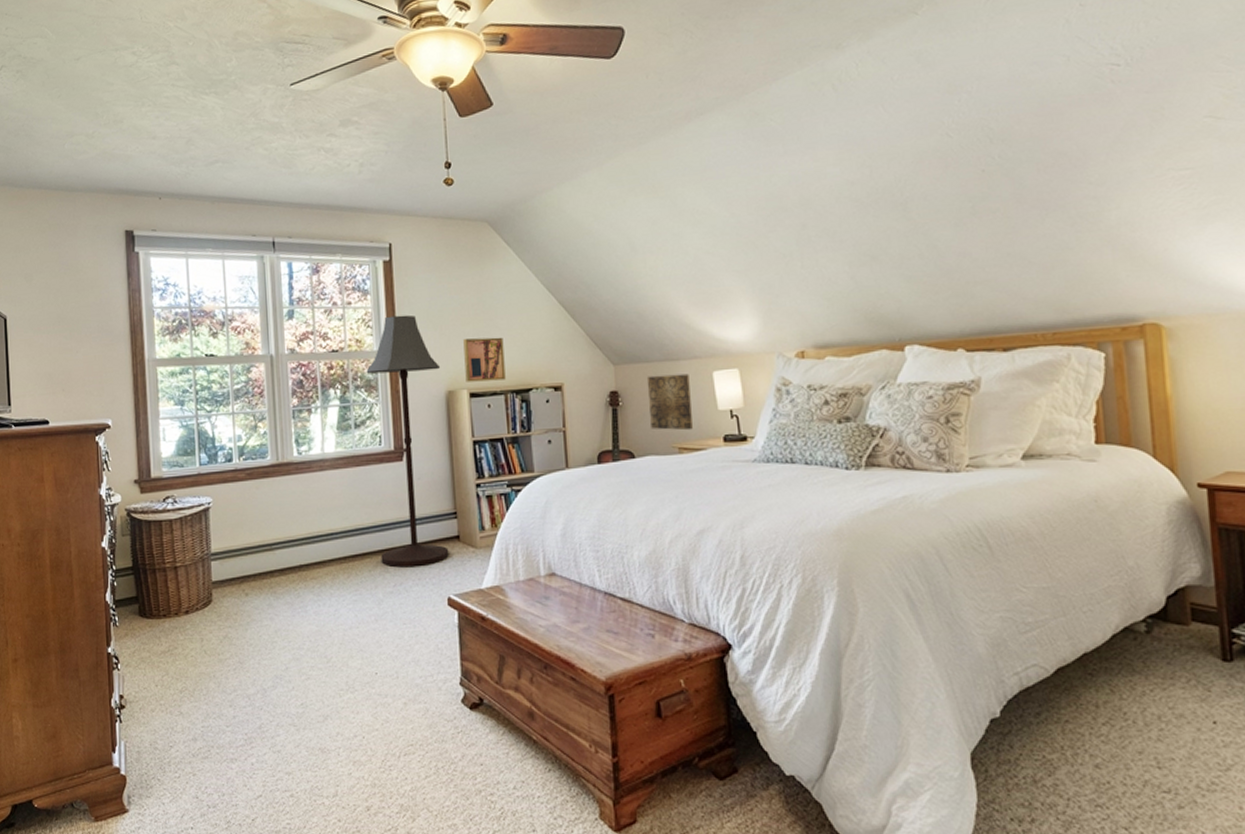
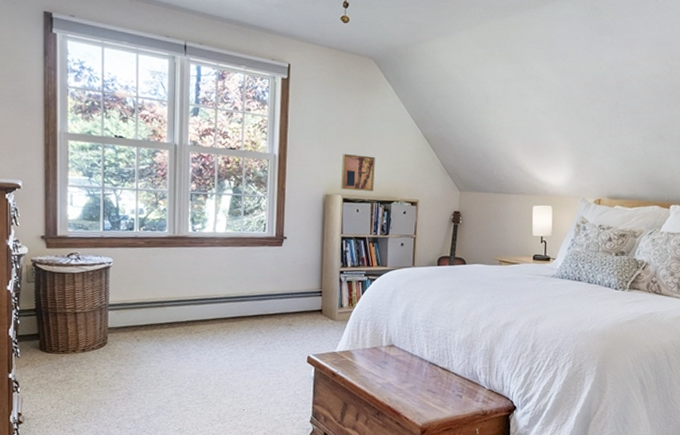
floor lamp: present [366,314,449,568] -> none [256,126,322,330]
wall art: present [646,373,693,431] -> none [481,203,515,248]

